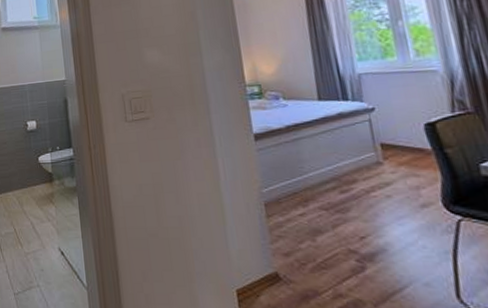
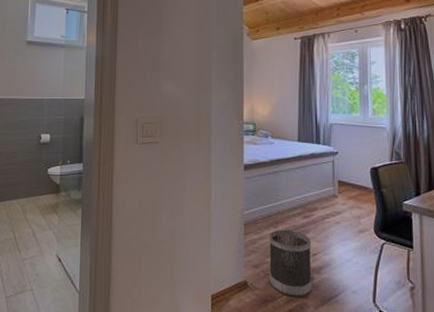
wastebasket: none [298,208,367,292] -> present [269,229,312,297]

